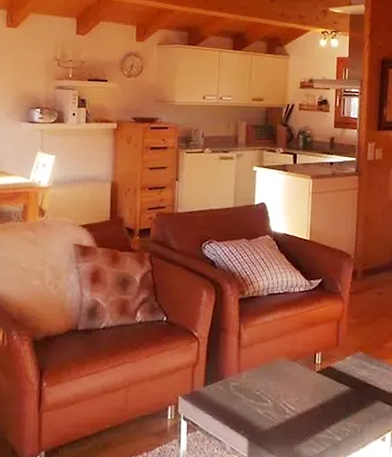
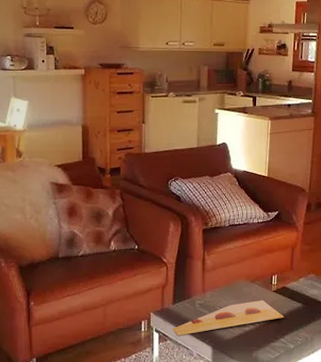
painting: none [203,383,330,424] -> present [173,300,285,335]

